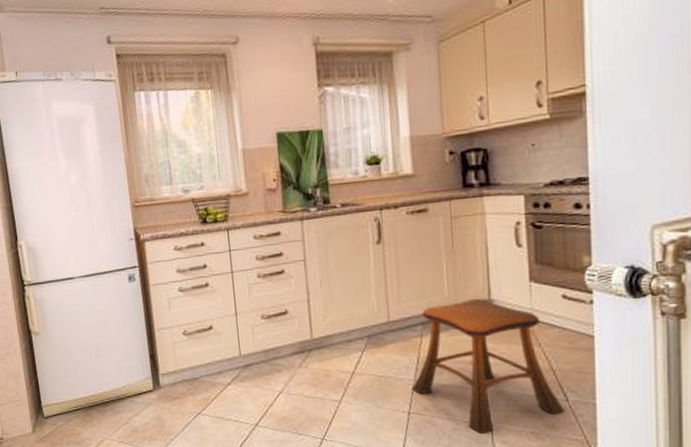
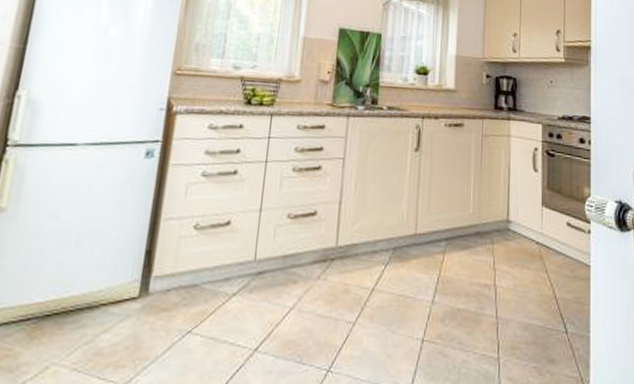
stool: present [411,298,565,433] -> none [428,217,564,368]

